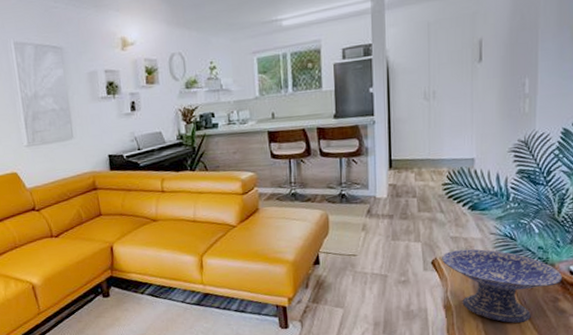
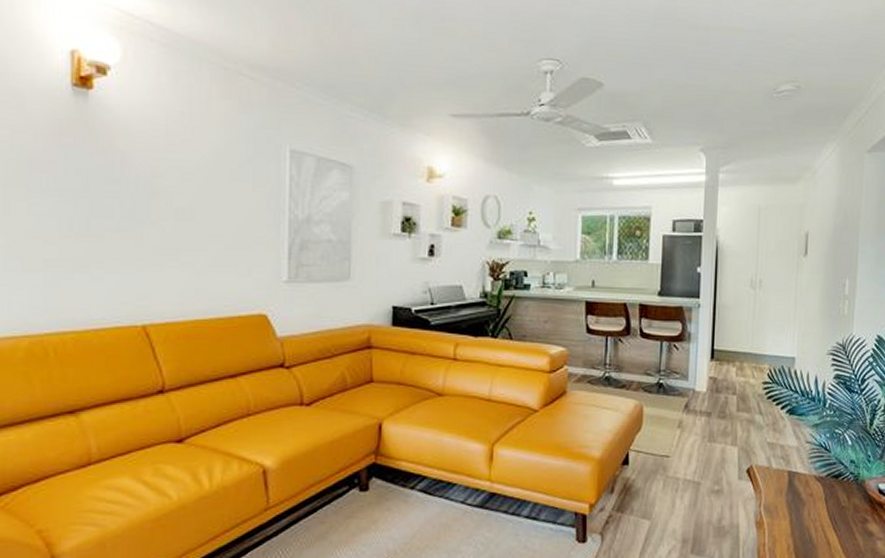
decorative bowl: present [442,248,563,323] -> none [757,458,872,545]

